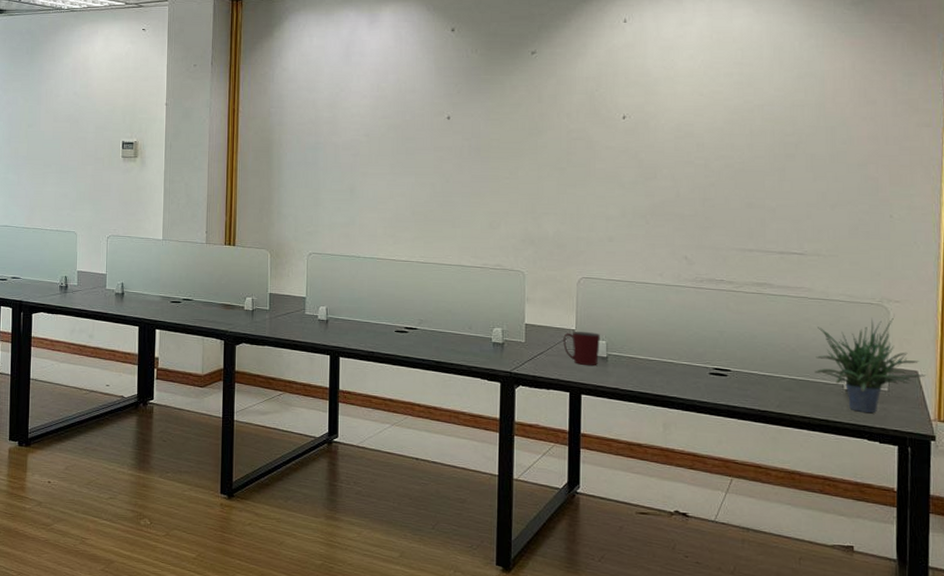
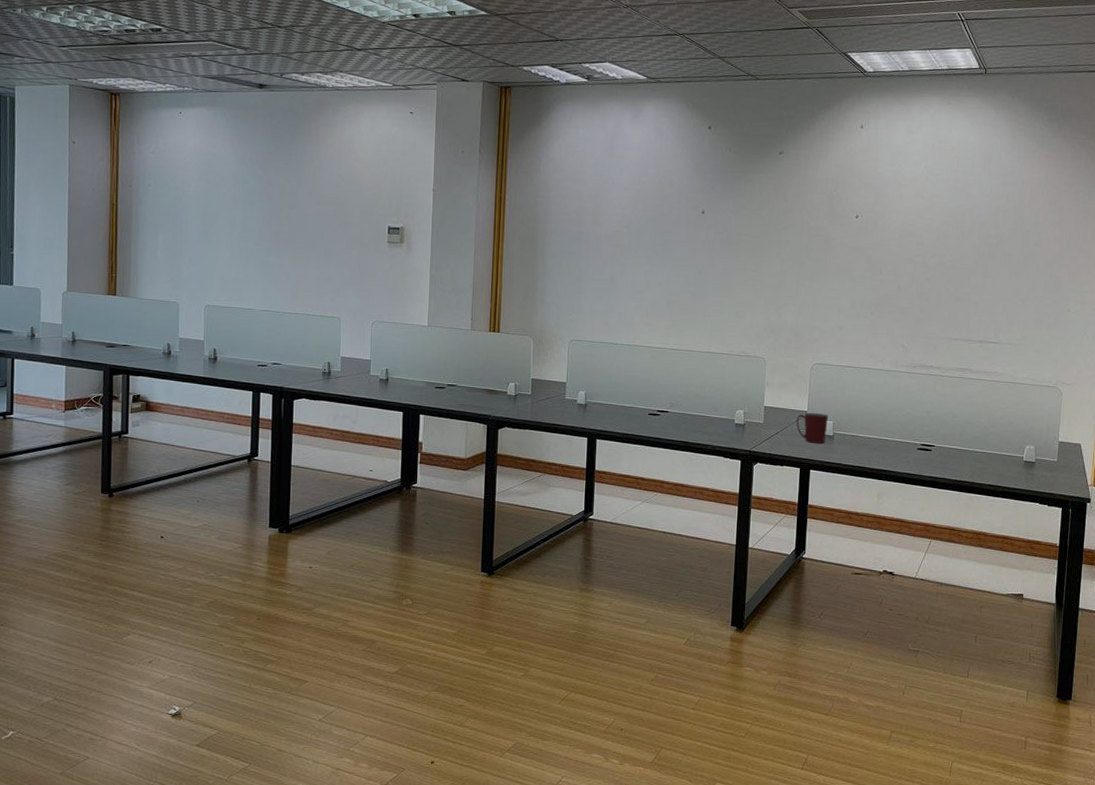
potted plant: present [815,313,927,413] -> none [1001,395,1087,480]

